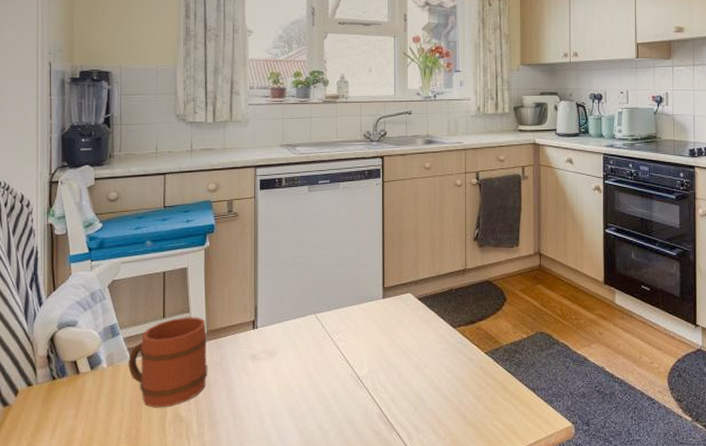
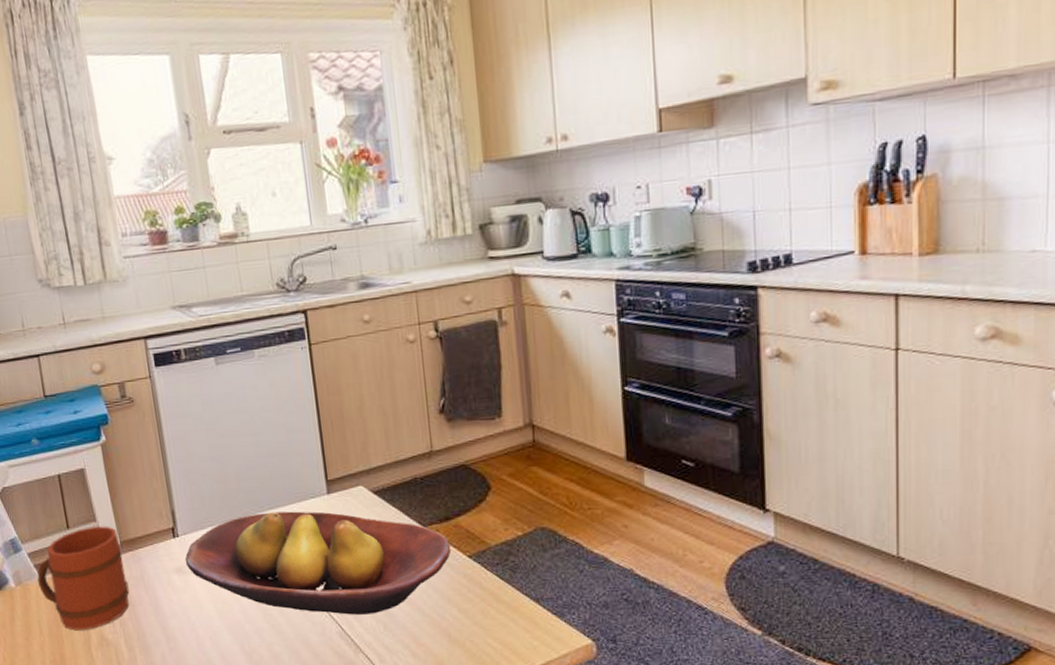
fruit bowl: none [260,311,473,399] -> present [185,511,452,615]

